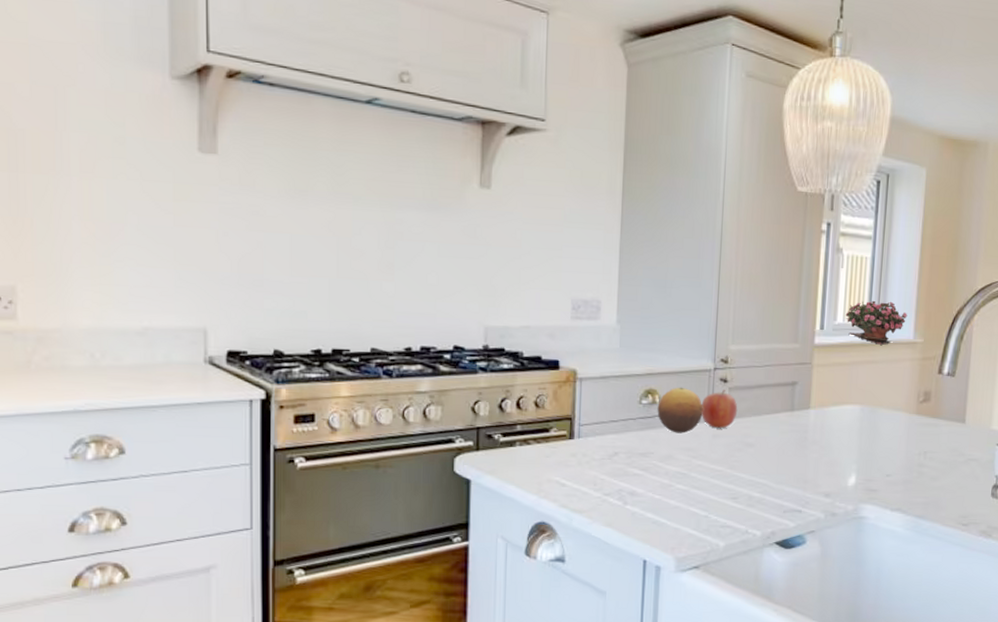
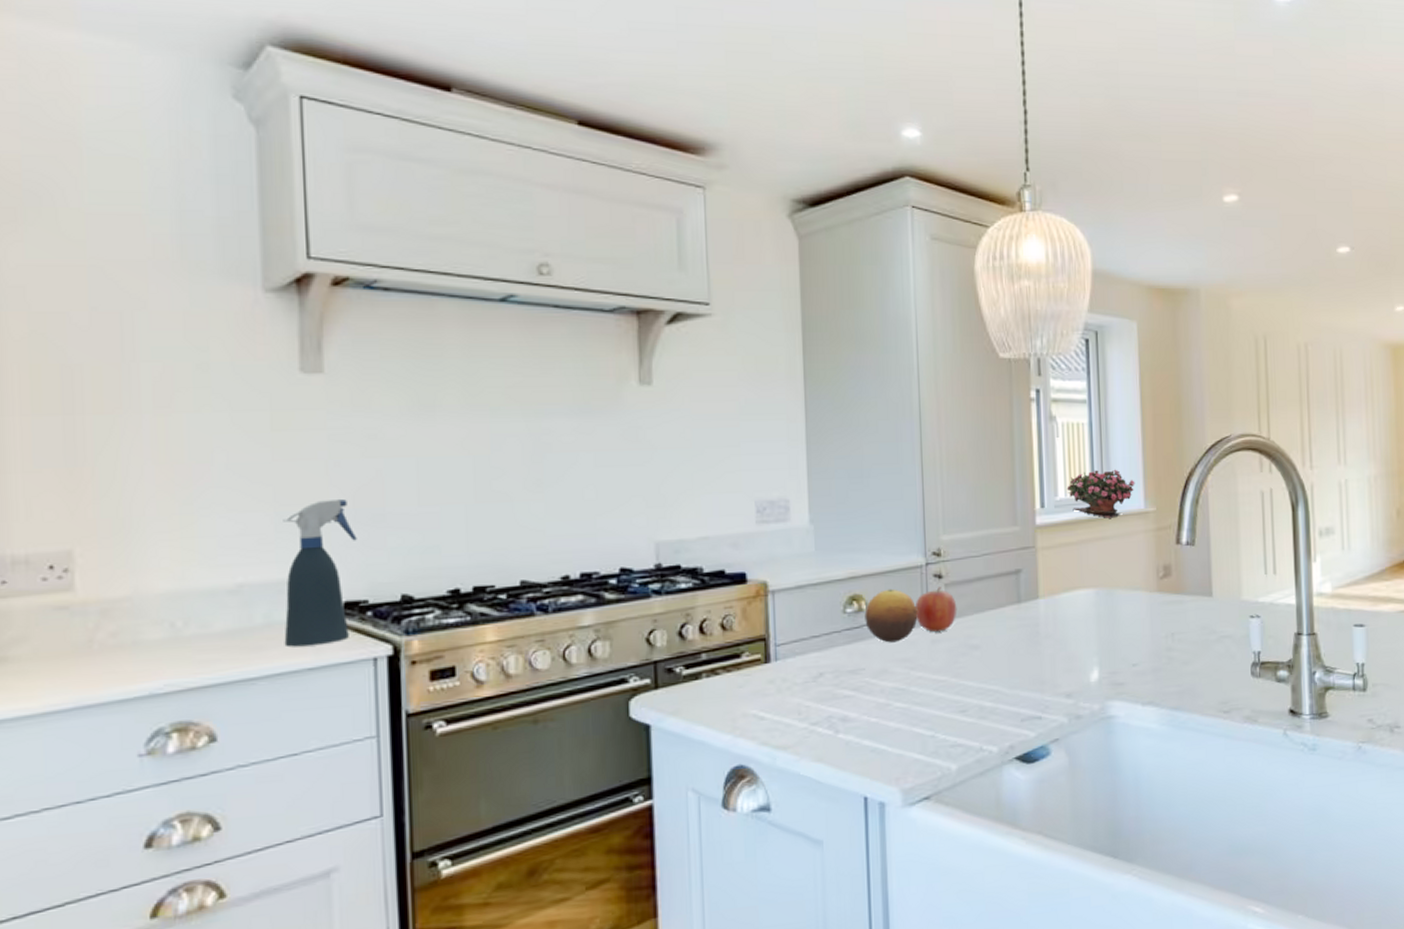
spray bottle: none [179,263,240,385] -> present [283,498,357,648]

